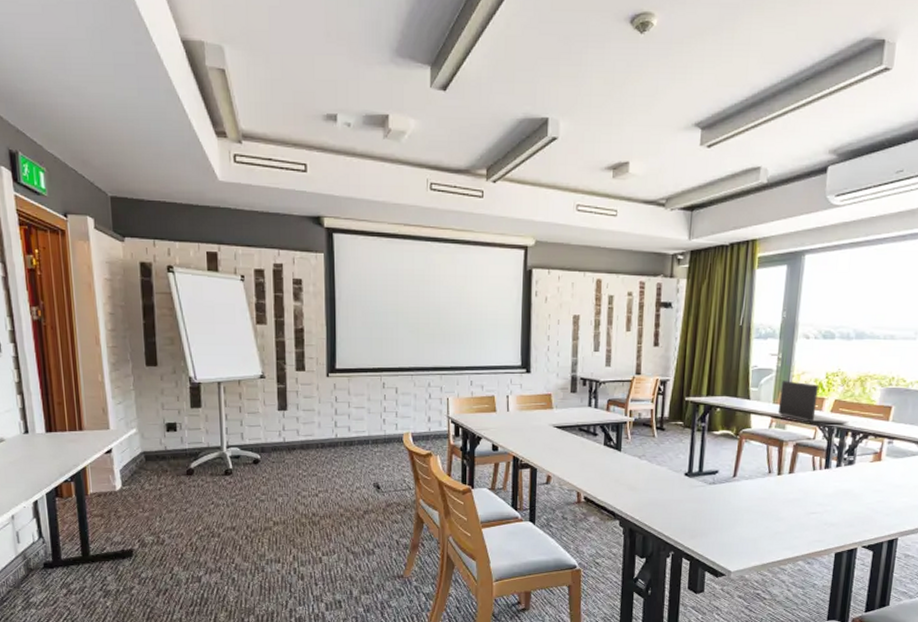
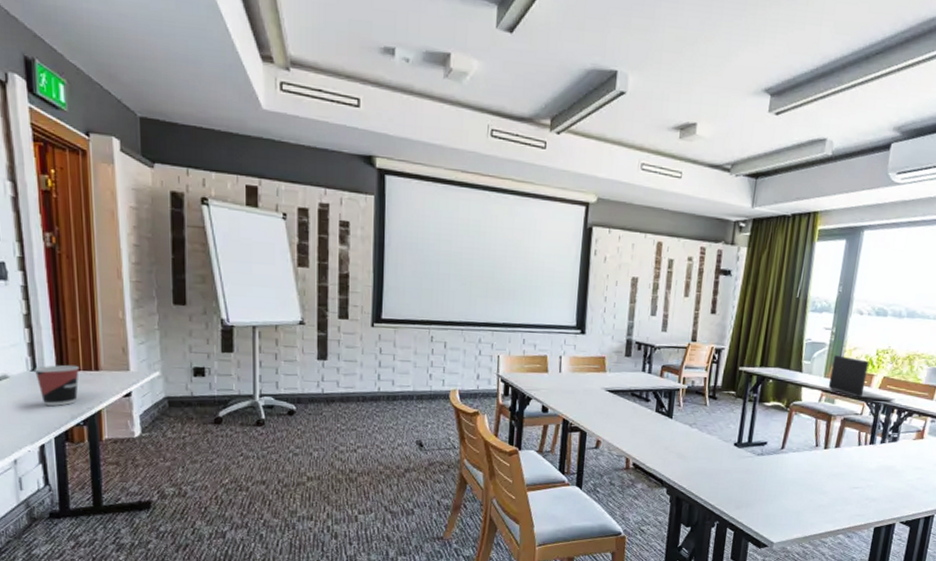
cup: none [26,426,66,465] -> present [34,364,79,407]

